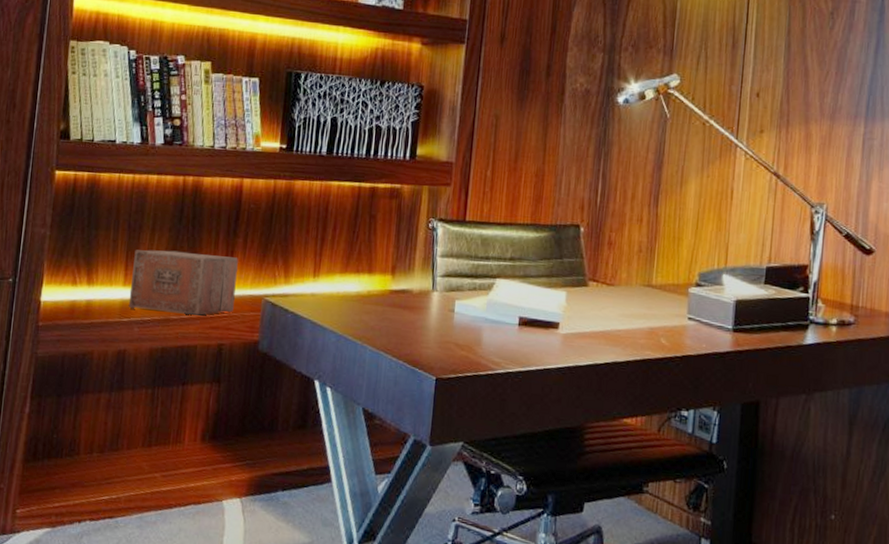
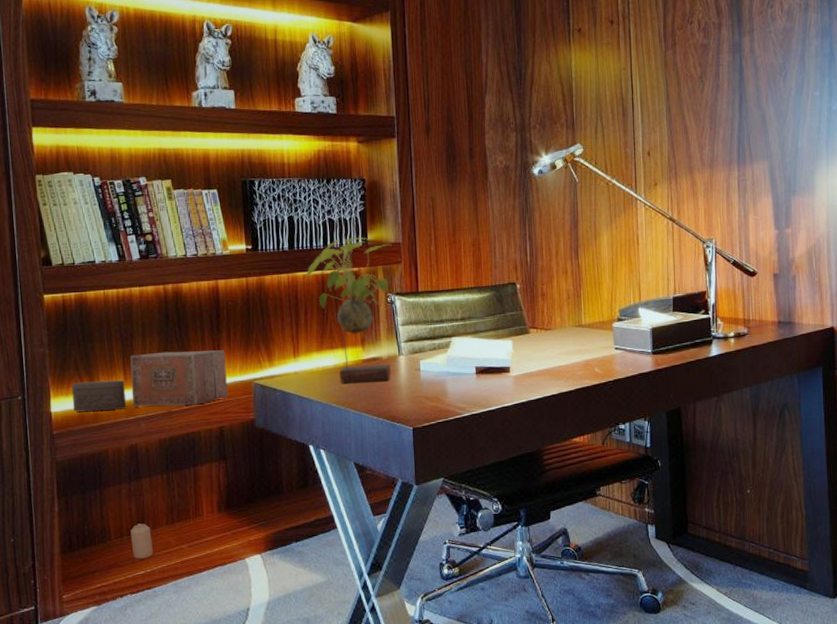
decorative box: none [65,271,125,309] -> present [72,380,127,413]
candle: none [100,441,124,482] -> present [130,523,153,559]
plant: none [341,149,443,318] -> present [306,237,392,384]

